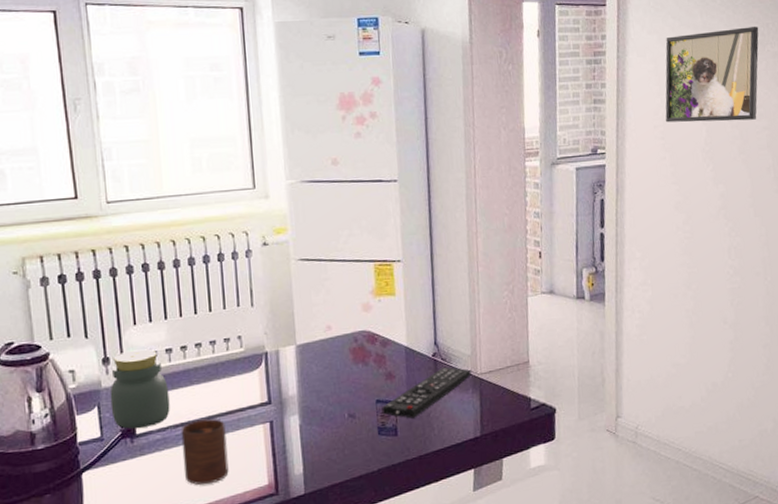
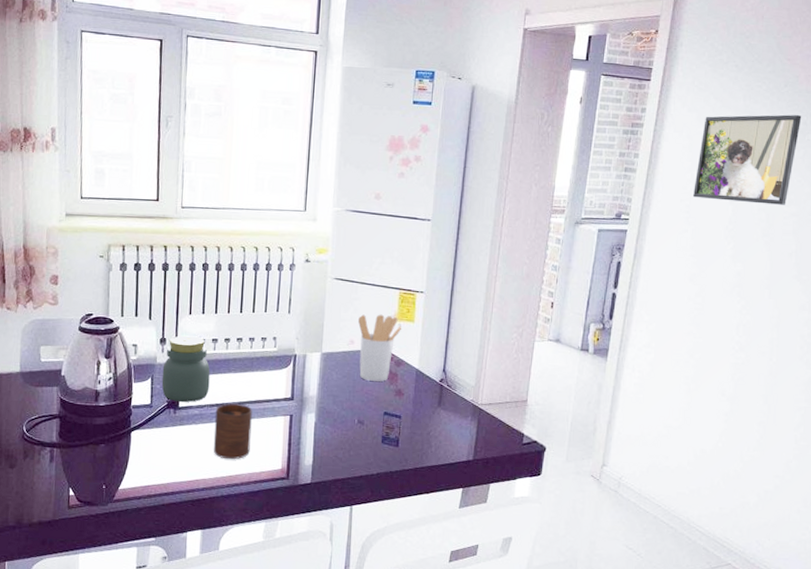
utensil holder: none [332,292,383,368] -> present [358,314,402,381]
remote control: present [381,366,471,419] -> none [387,392,473,434]

